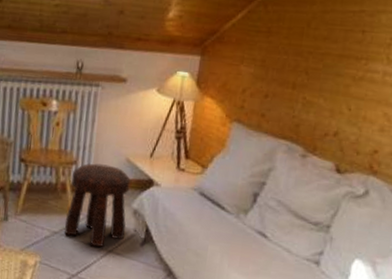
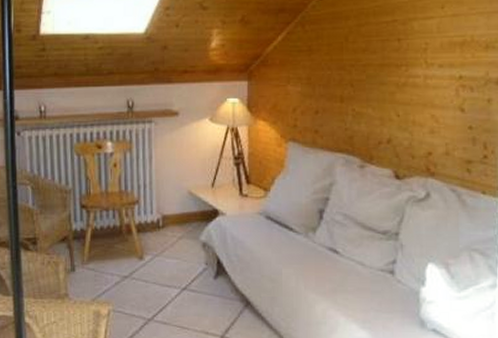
stool: present [64,163,131,248] -> none [134,200,197,287]

